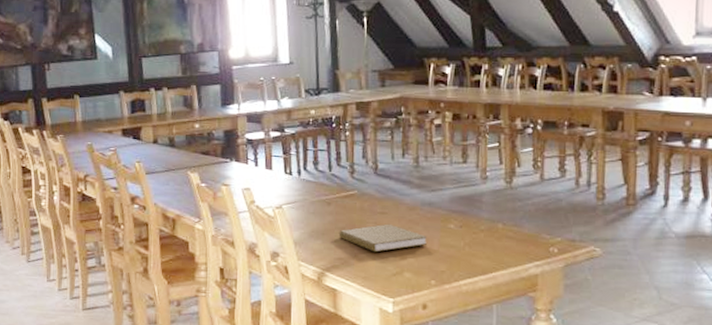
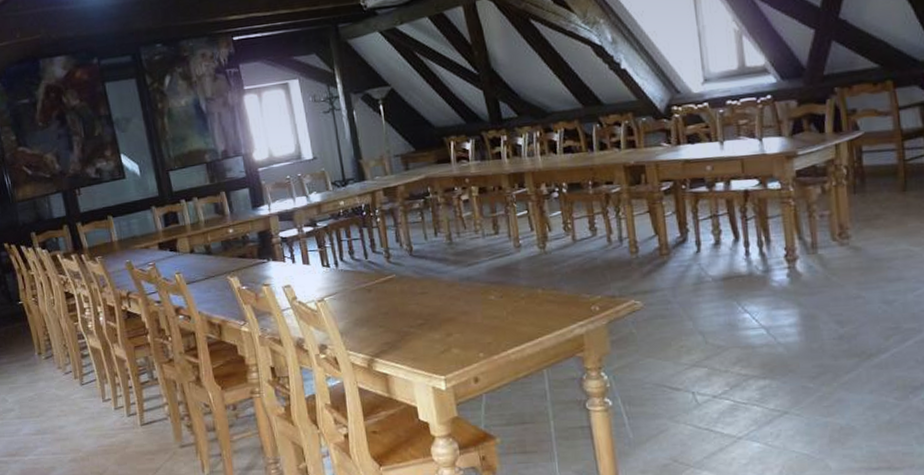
book: present [338,223,428,253] -> none [382,303,471,333]

